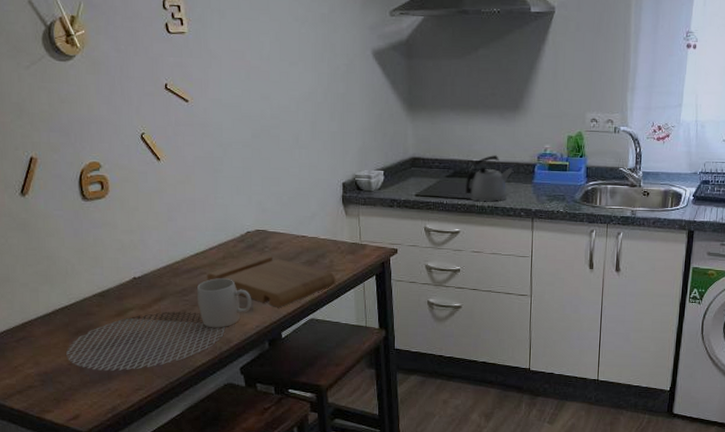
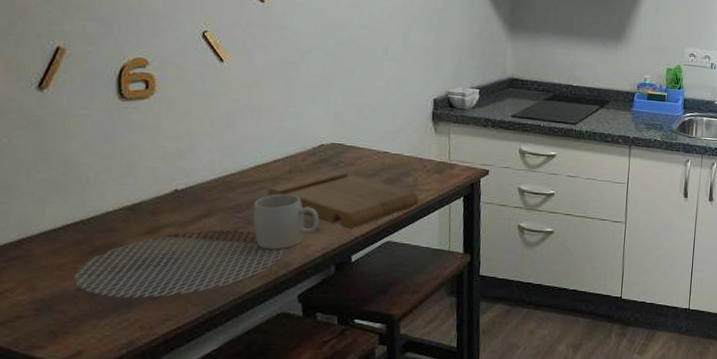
kettle: present [466,155,514,202] -> none [564,81,614,127]

